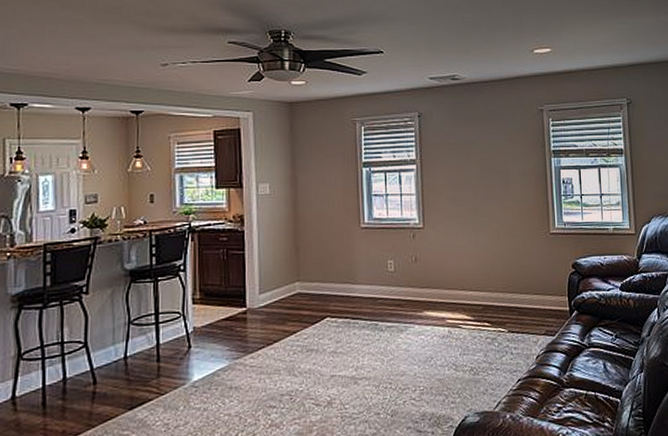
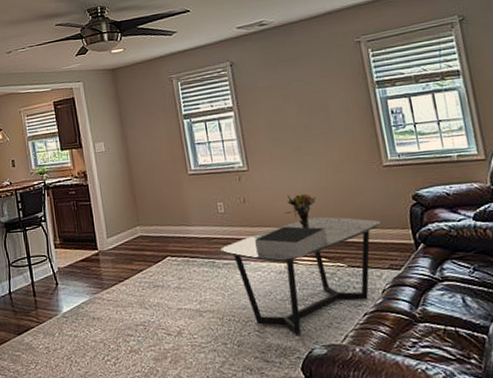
coffee table: none [386,280,543,402] -> present [221,216,382,334]
decorative box: none [421,288,492,323] -> present [254,226,328,259]
bouquet: none [453,256,486,292] -> present [283,194,316,228]

